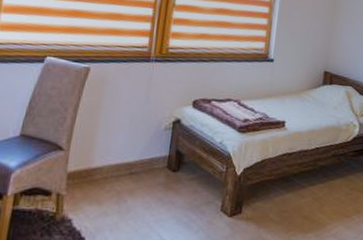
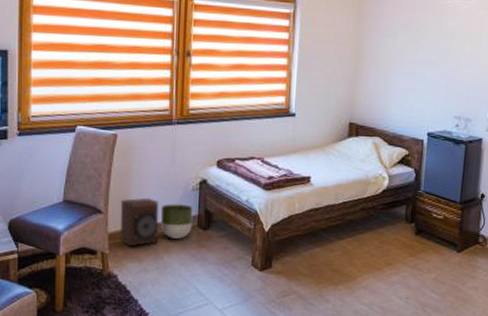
speaker: none [80,135,128,188] -> present [120,198,159,247]
planter: none [127,143,164,181] -> present [160,204,193,239]

